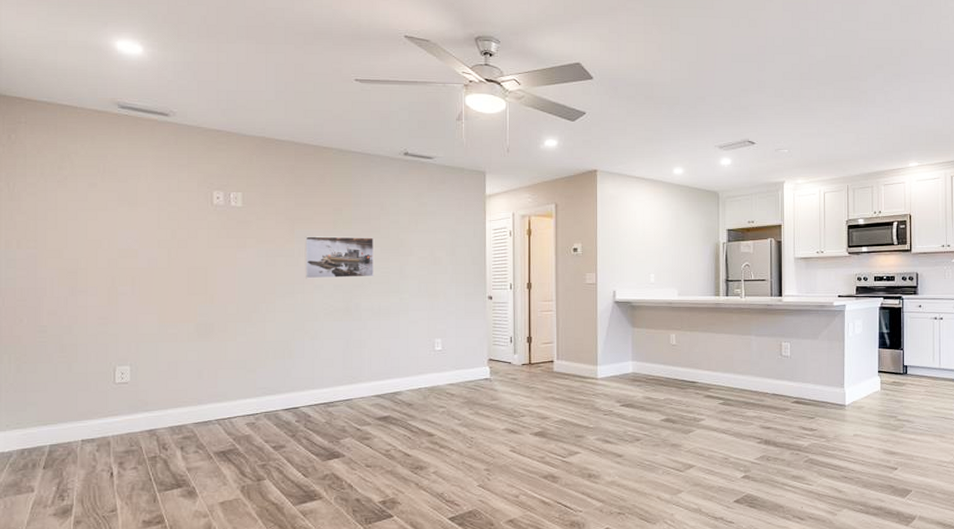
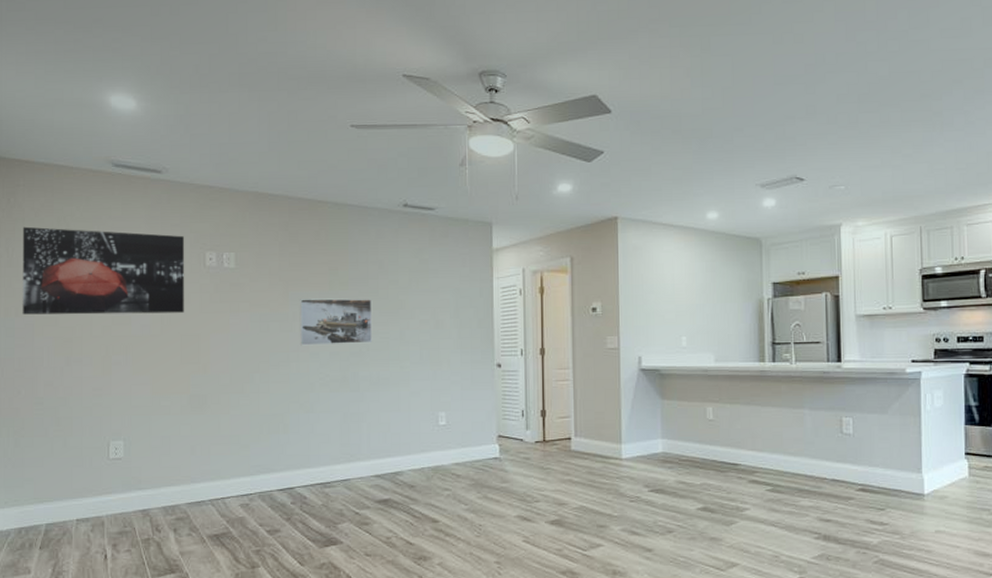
wall art: none [24,162,192,248] -> present [22,226,185,315]

